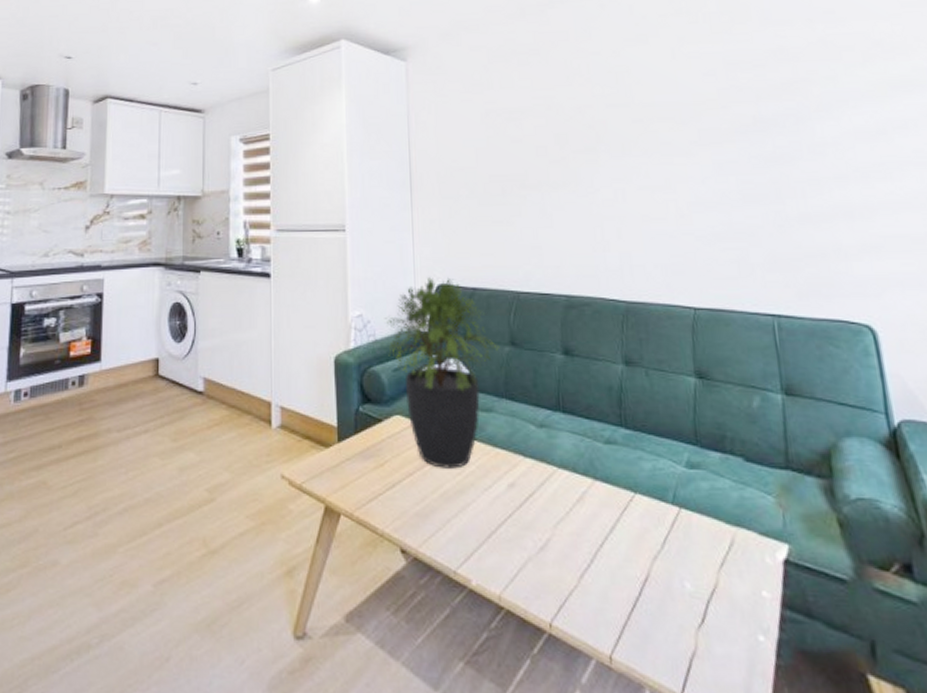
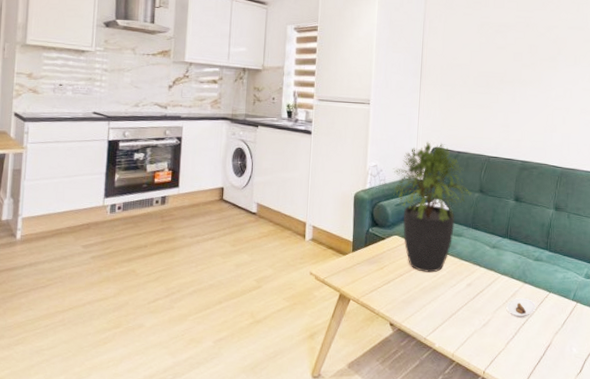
saucer: none [572,502,617,535] -> present [506,297,536,318]

